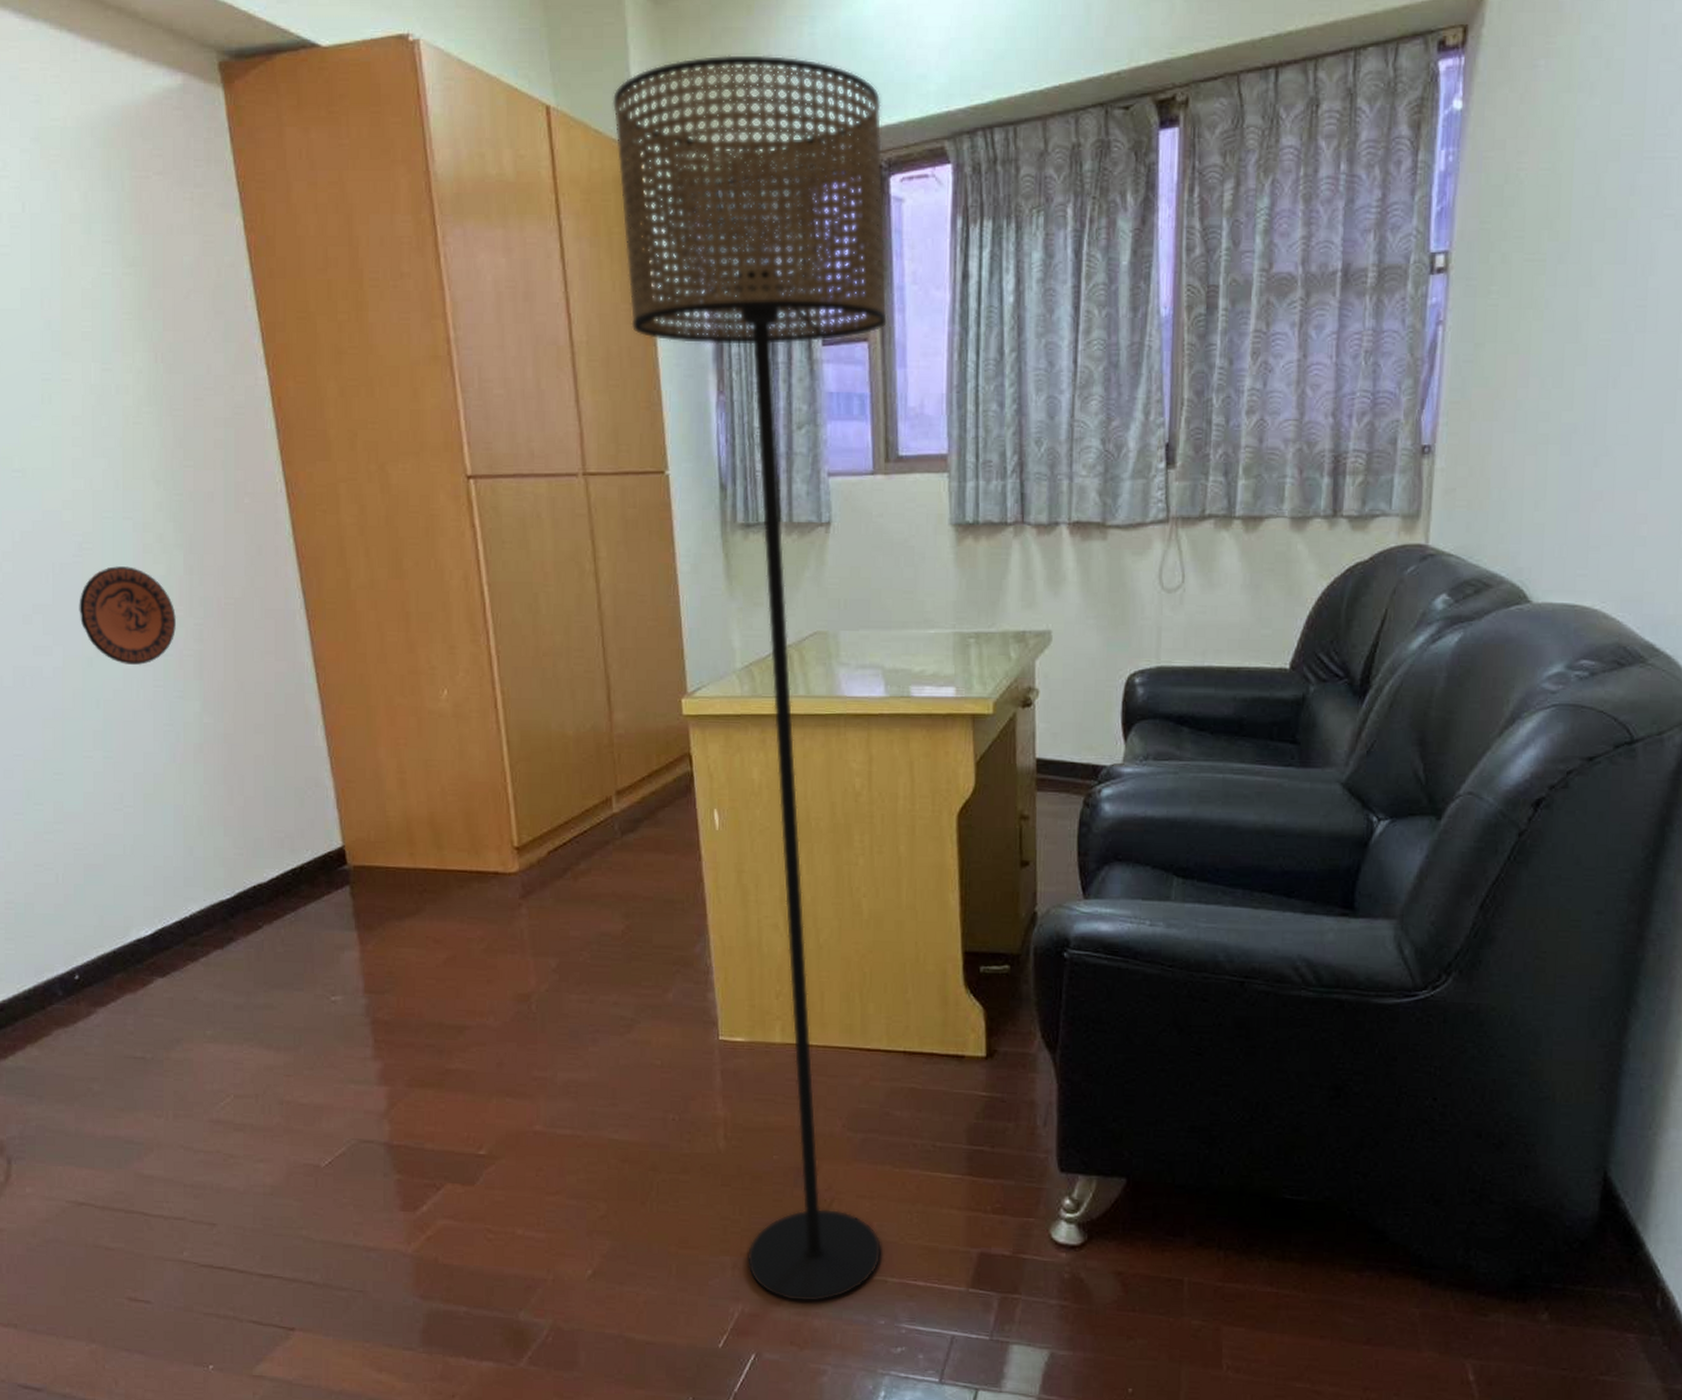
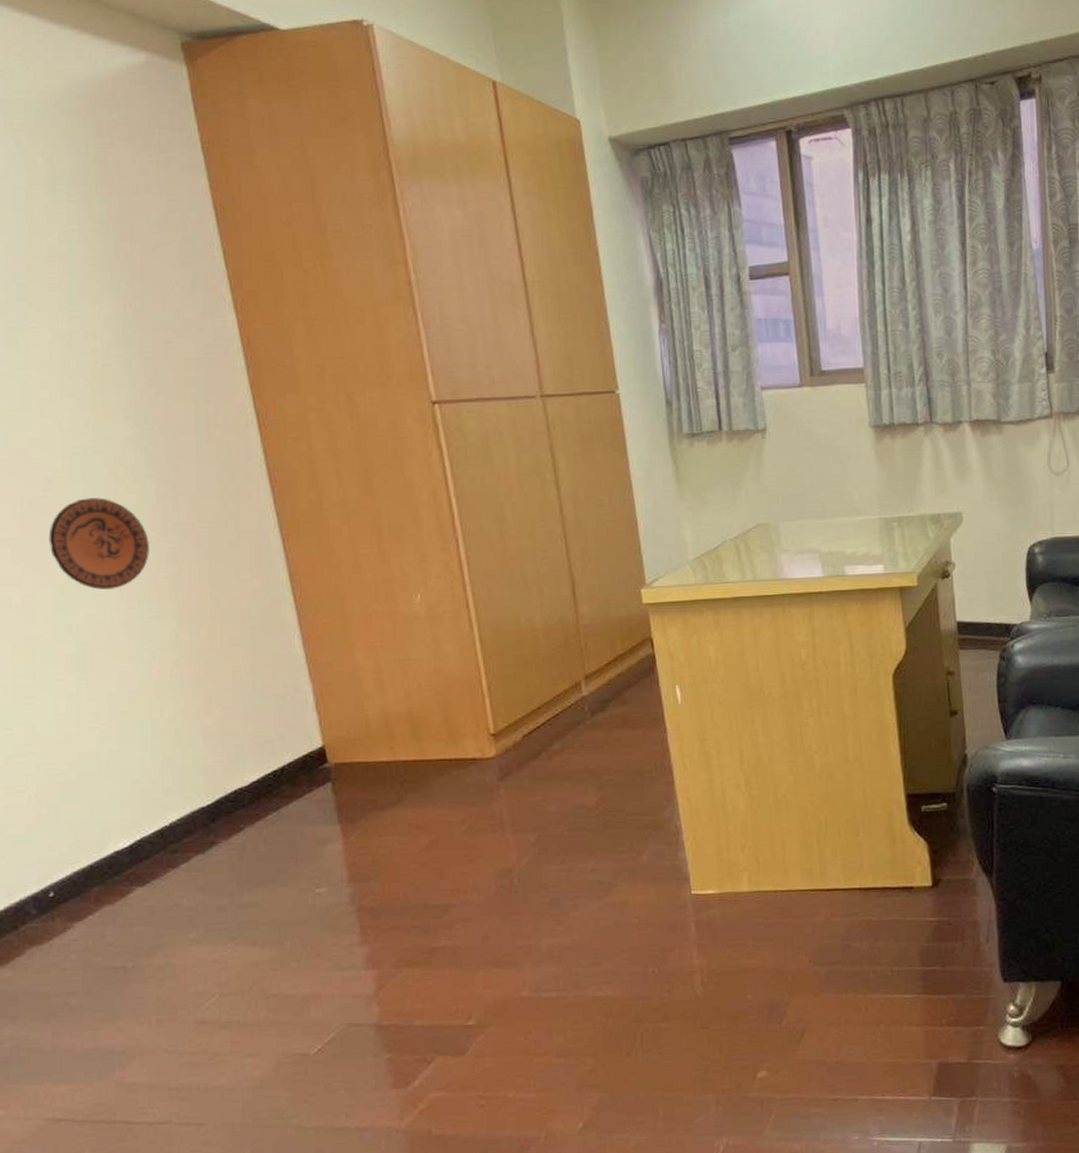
floor lamp: present [613,55,887,1302] -> none [553,39,851,1129]

